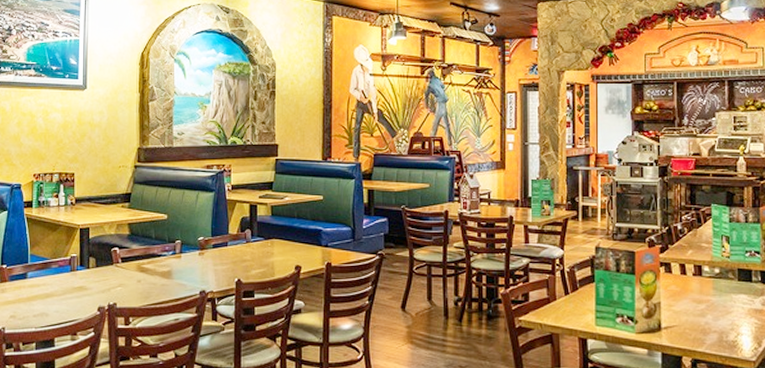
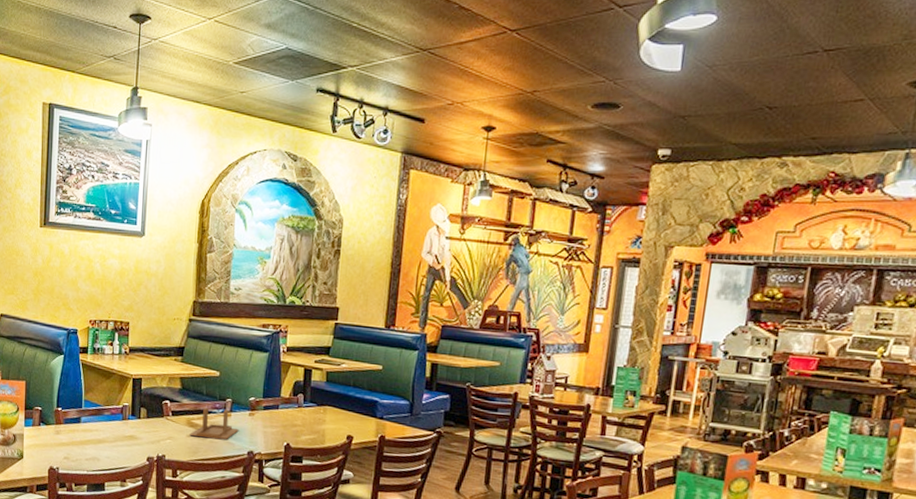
napkin holder: none [140,250,190,282] -> present [189,407,239,439]

